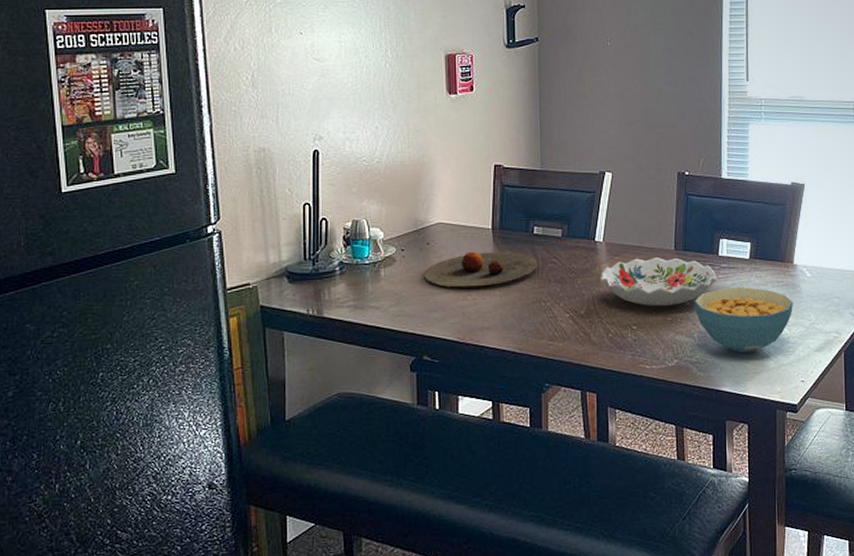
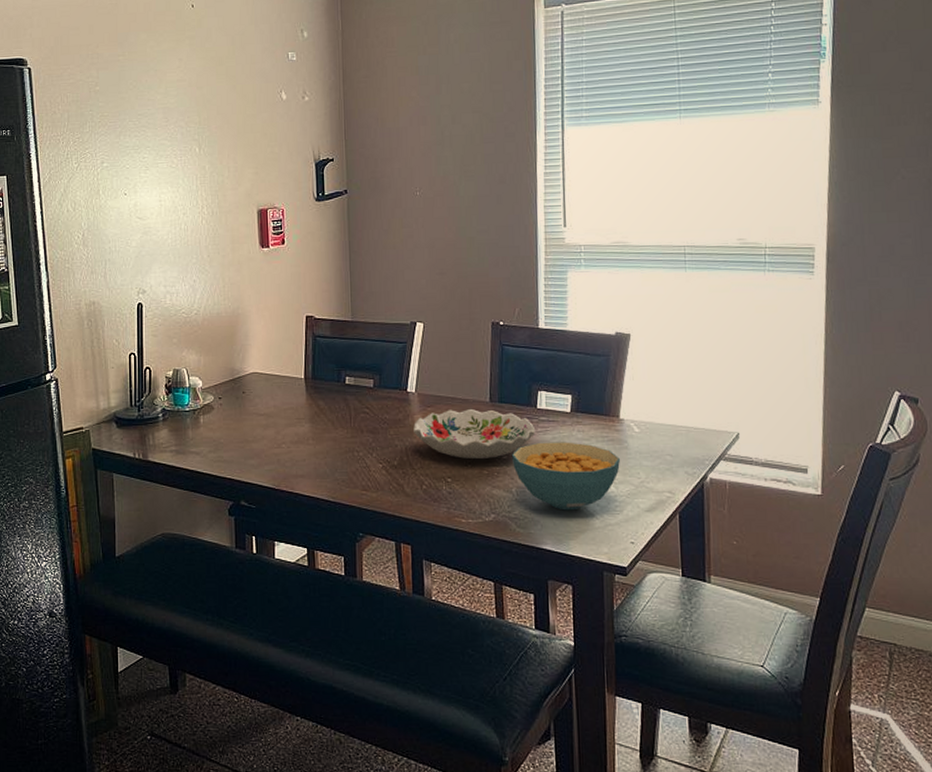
plate: present [423,251,538,288] -> none [239,400,350,436]

